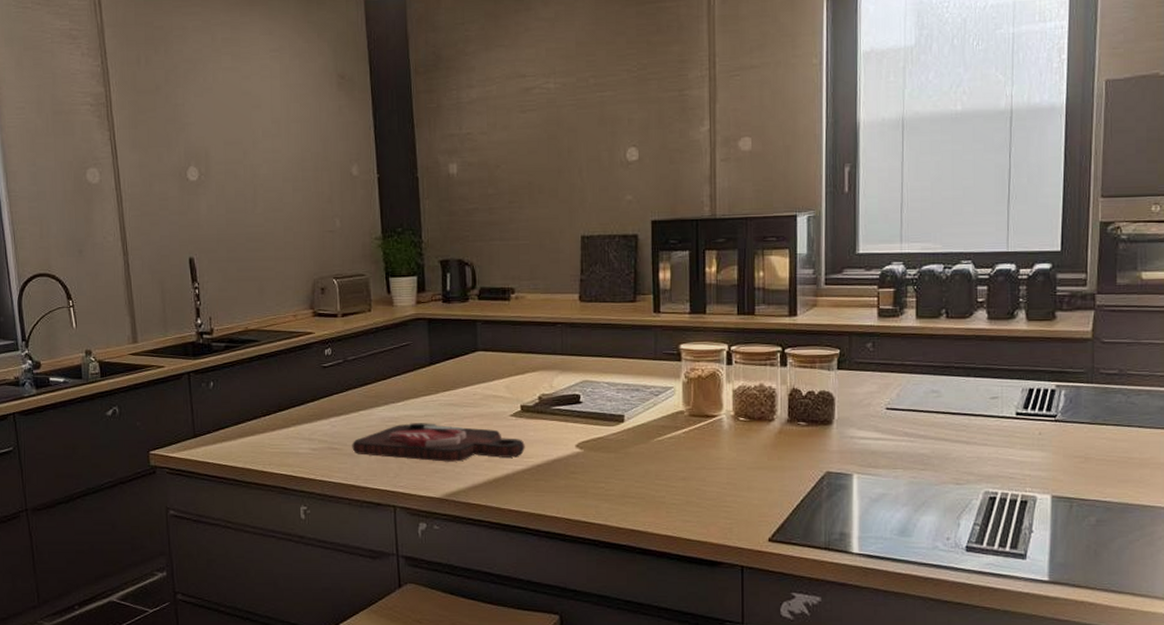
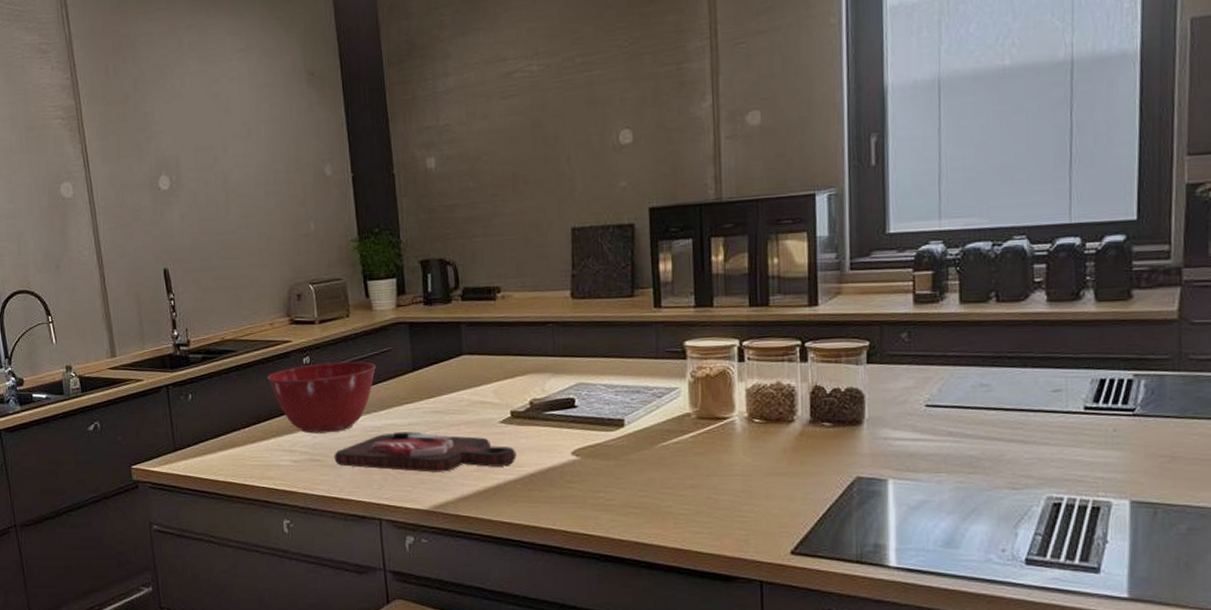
mixing bowl: none [288,355,395,423] -> present [267,361,376,434]

